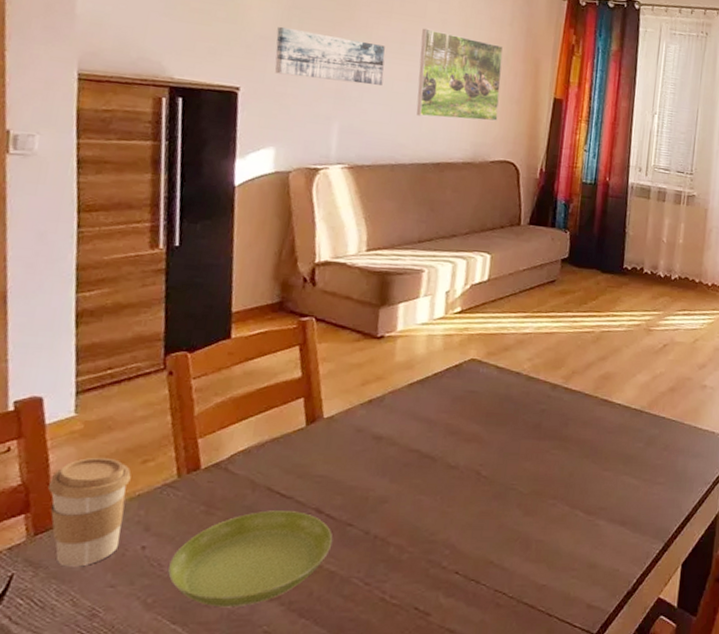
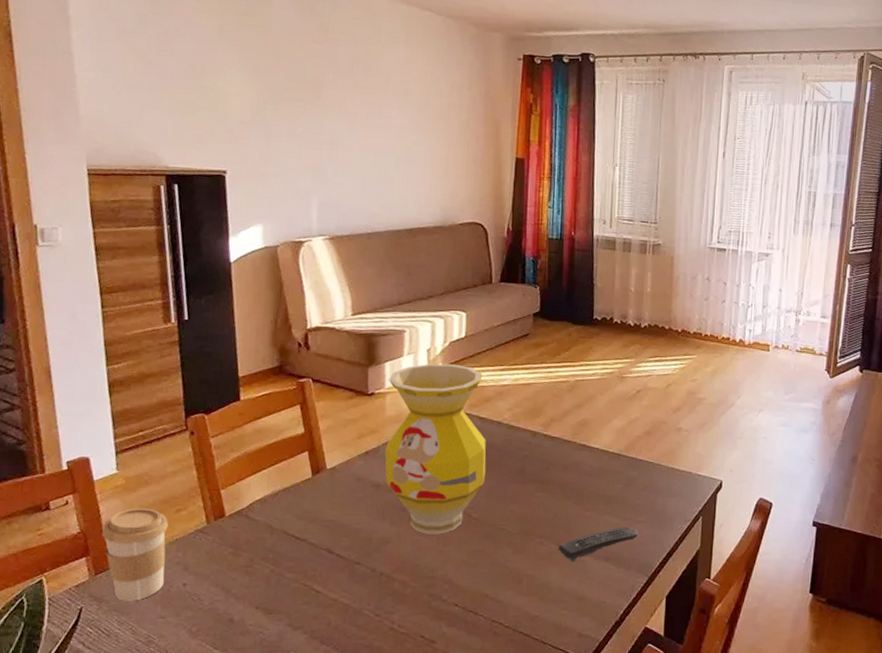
saucer: present [168,510,333,608] -> none [207,551,344,636]
wall art: present [275,26,385,85] -> none [254,110,354,159]
vase: none [388,306,504,494] -> present [385,363,486,535]
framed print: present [416,28,503,122] -> none [386,100,464,186]
remote control: none [571,488,657,526] -> present [558,527,638,562]

